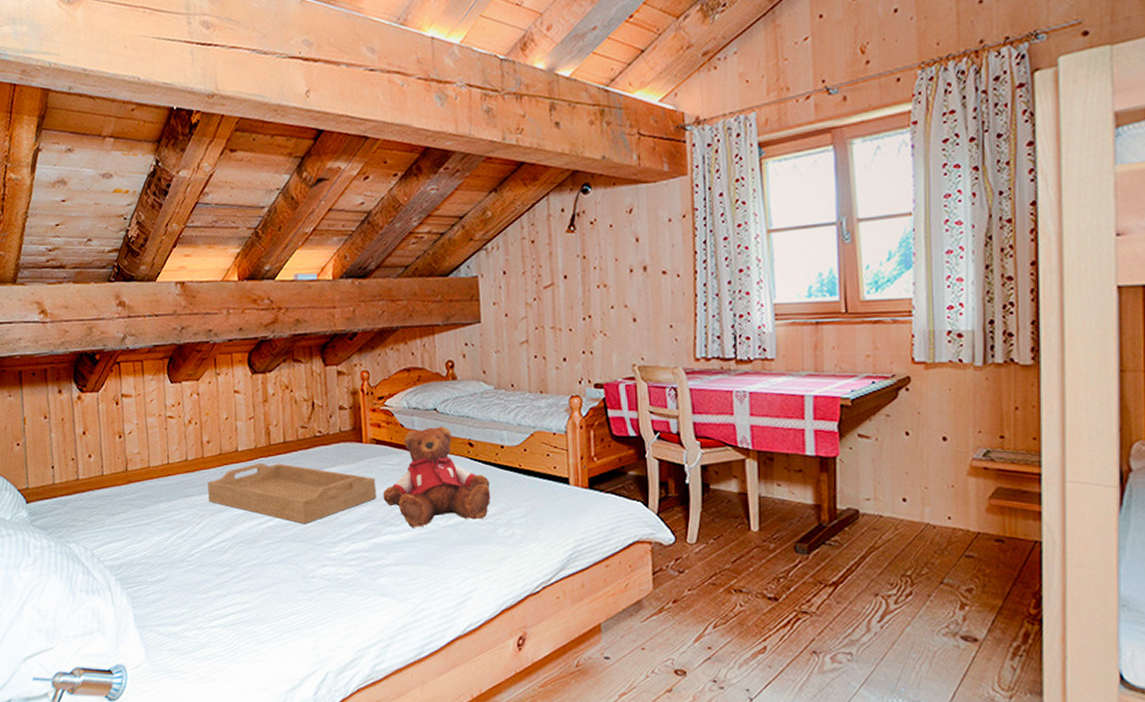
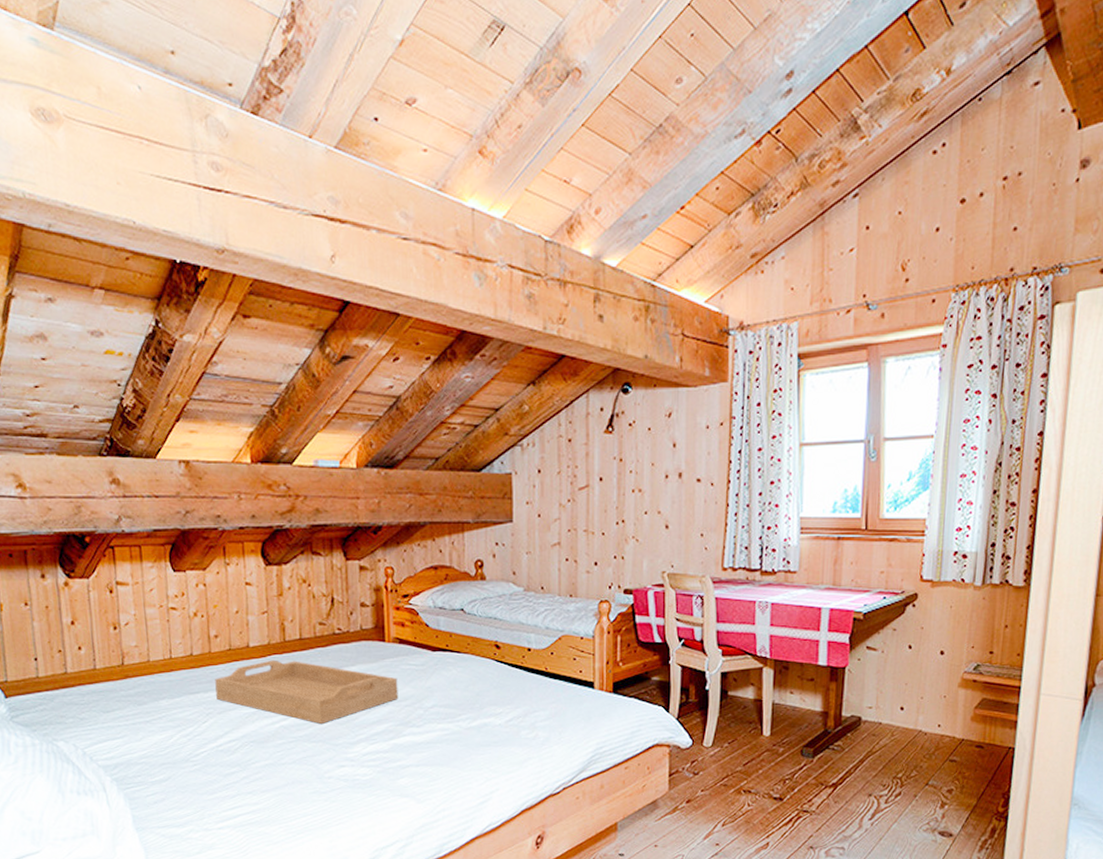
teddy bear: present [383,427,491,527] -> none [405,628,516,729]

